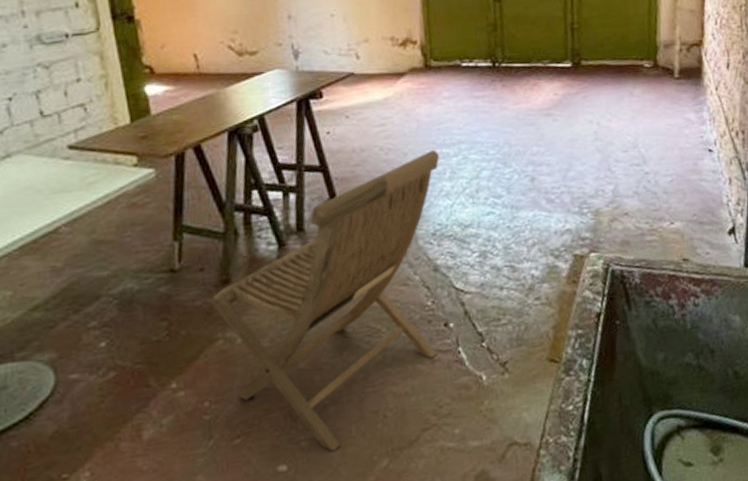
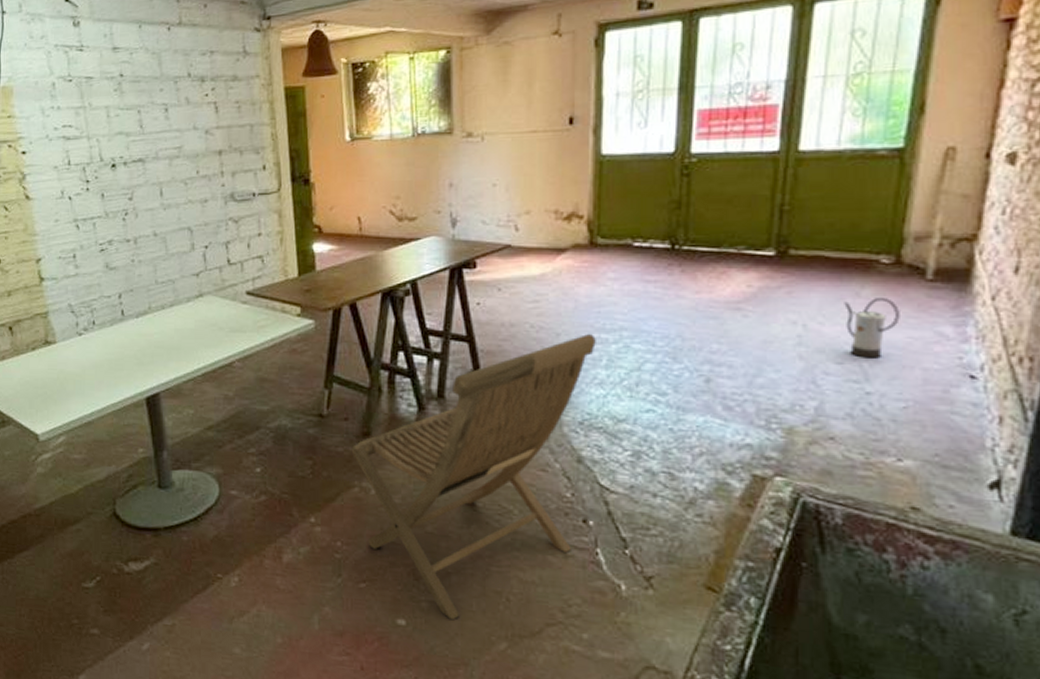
watering can: none [623,94,661,145] -> present [844,296,900,359]

